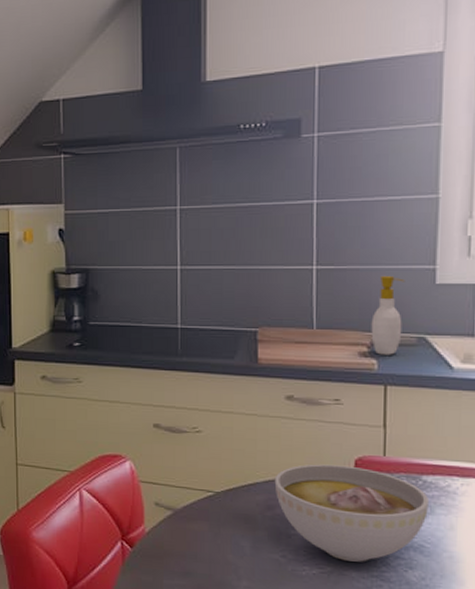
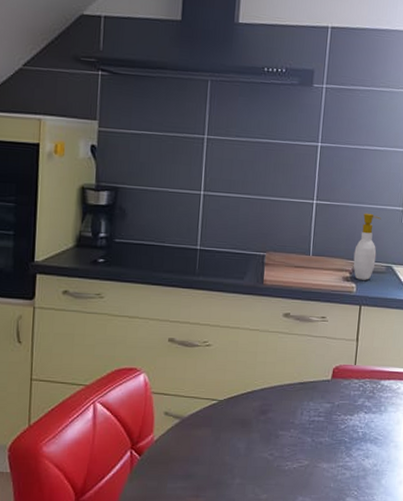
bowl: present [274,464,429,562] -> none [268,373,384,455]

